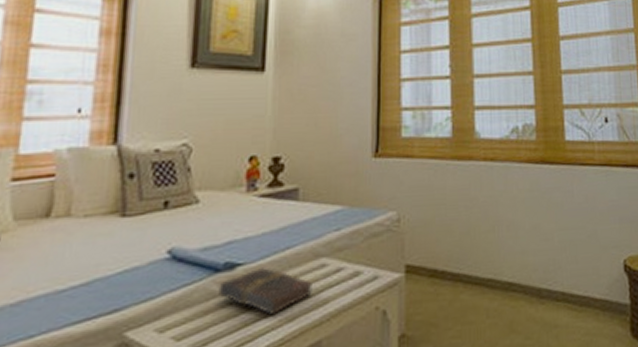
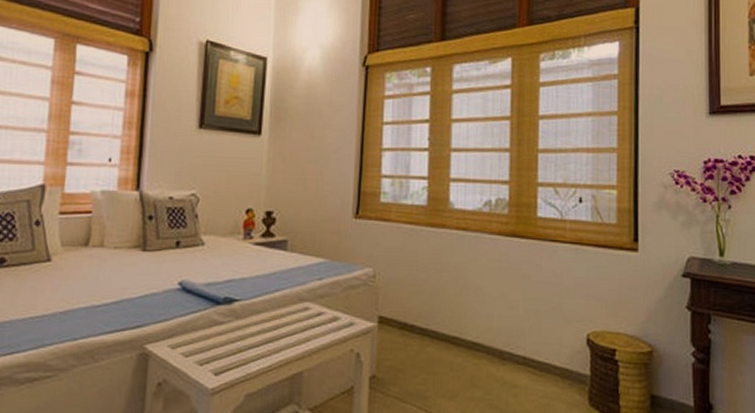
book: present [218,268,312,316] -> none [219,305,297,346]

